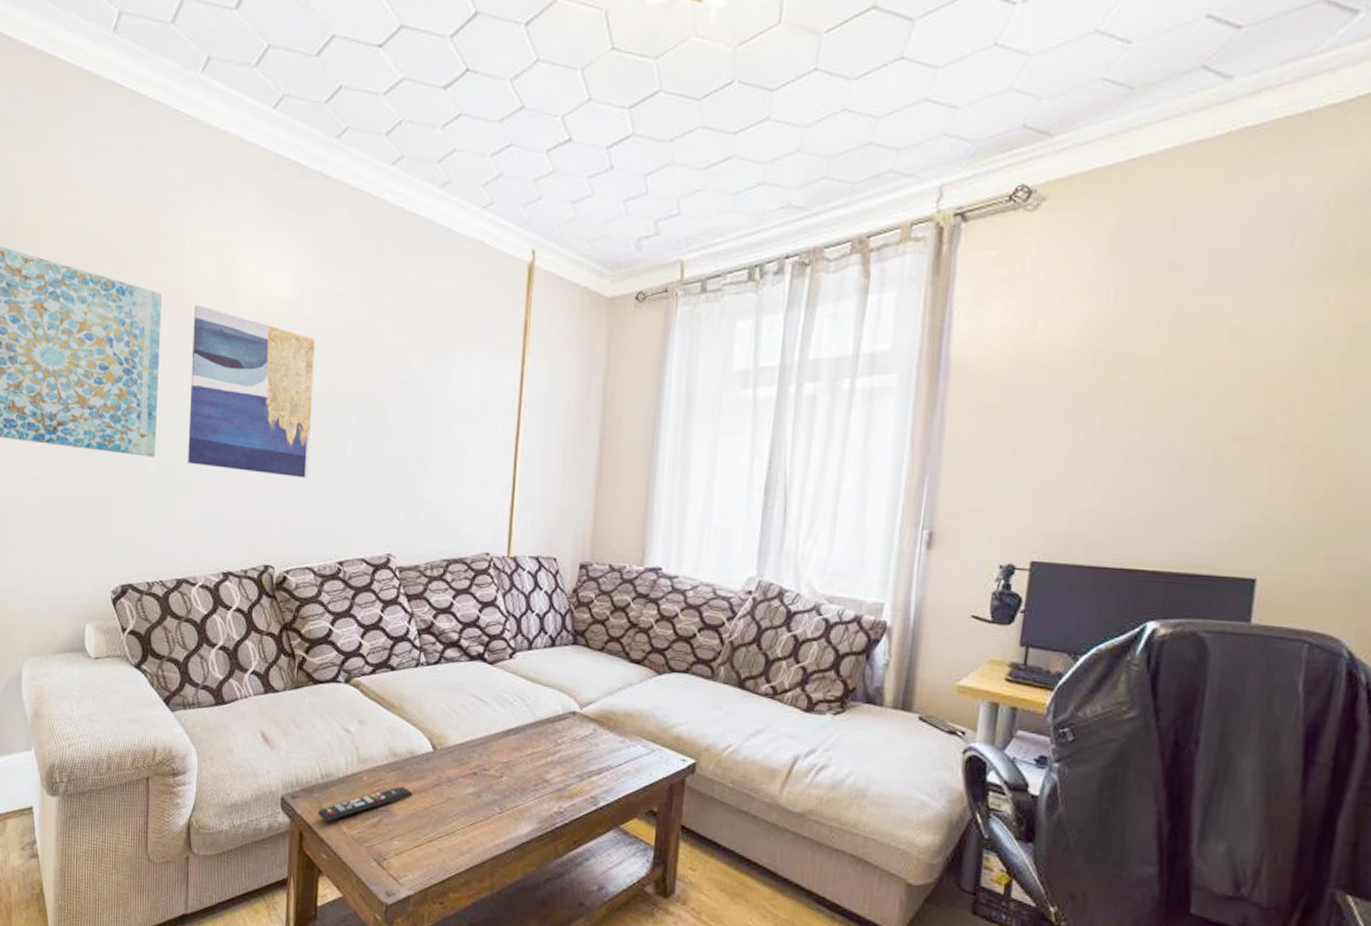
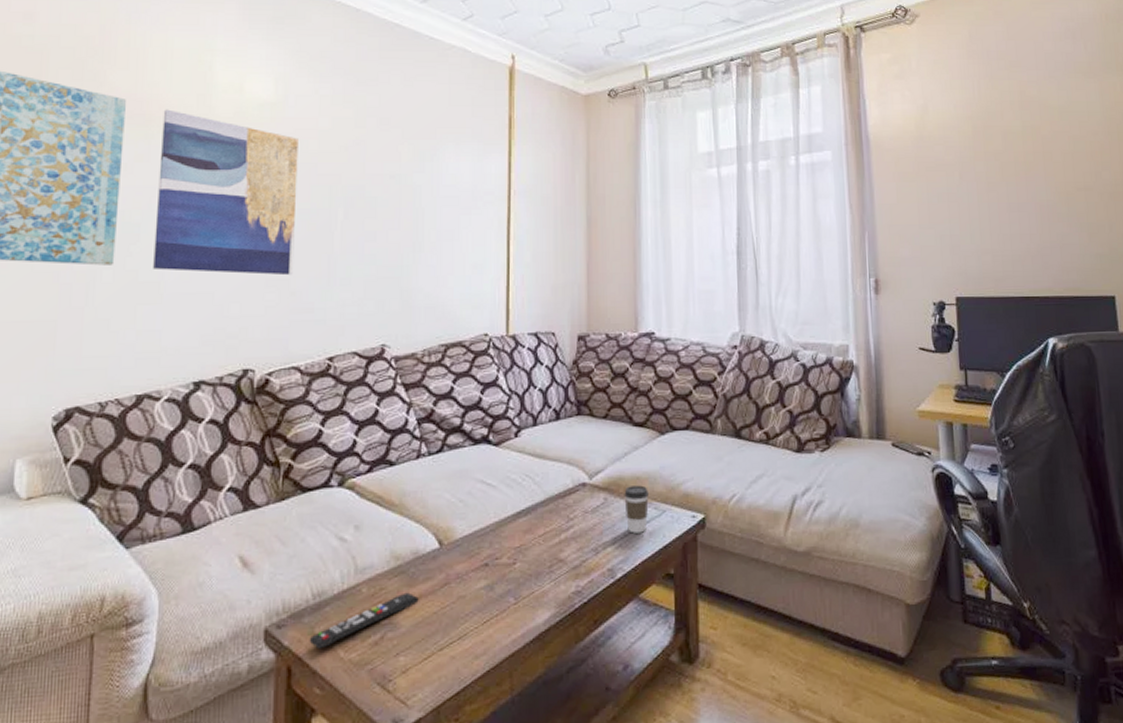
coffee cup: none [614,721,639,768] -> present [624,485,649,534]

